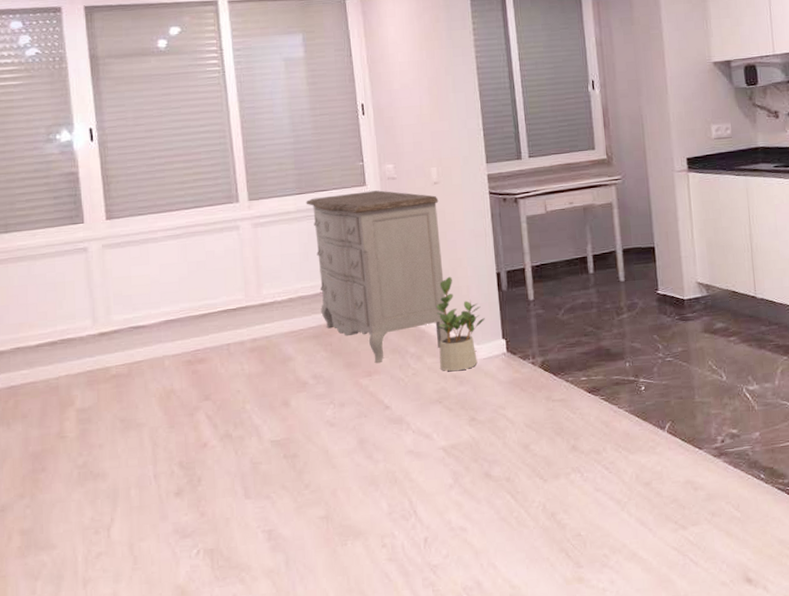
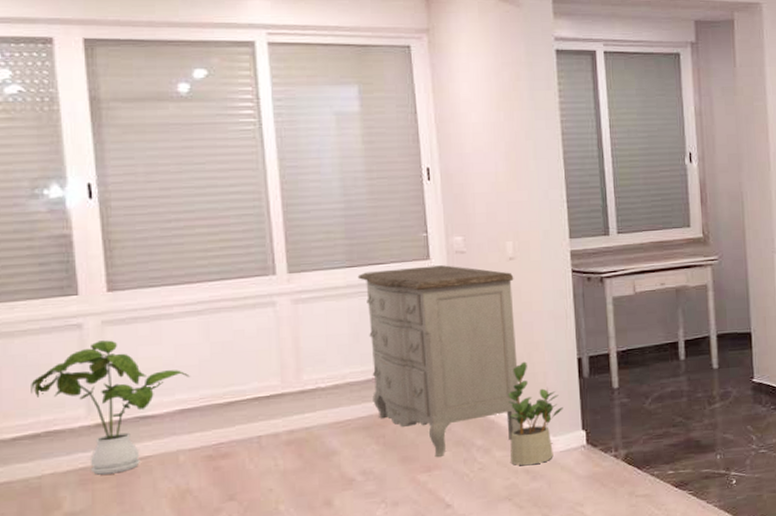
house plant: none [49,261,172,377] -> present [31,340,190,475]

